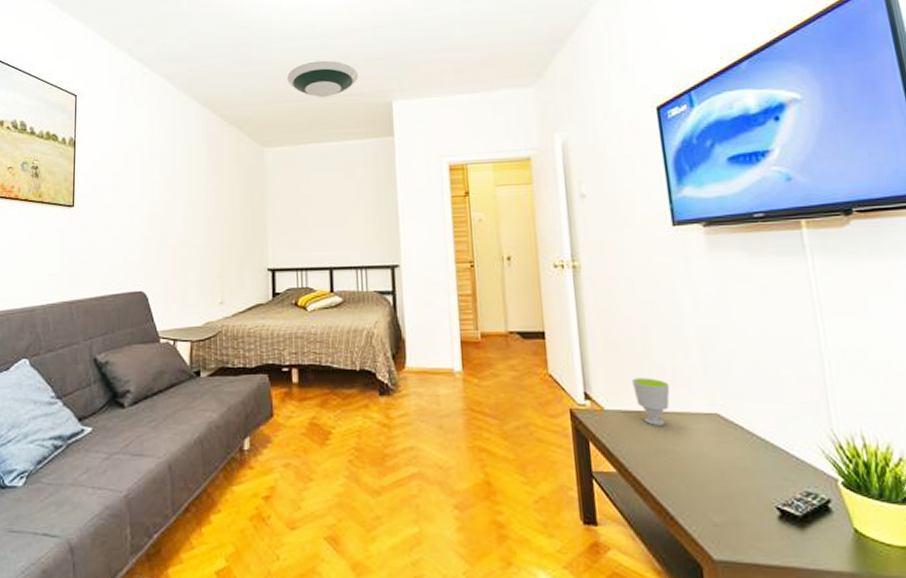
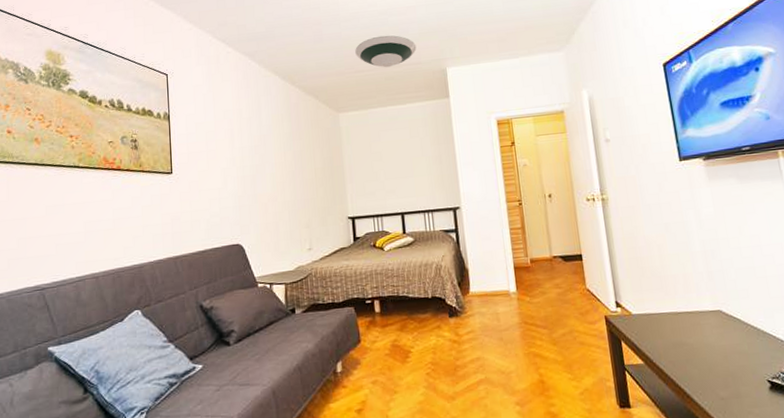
cup: present [632,378,670,426] -> none [653,285,683,324]

